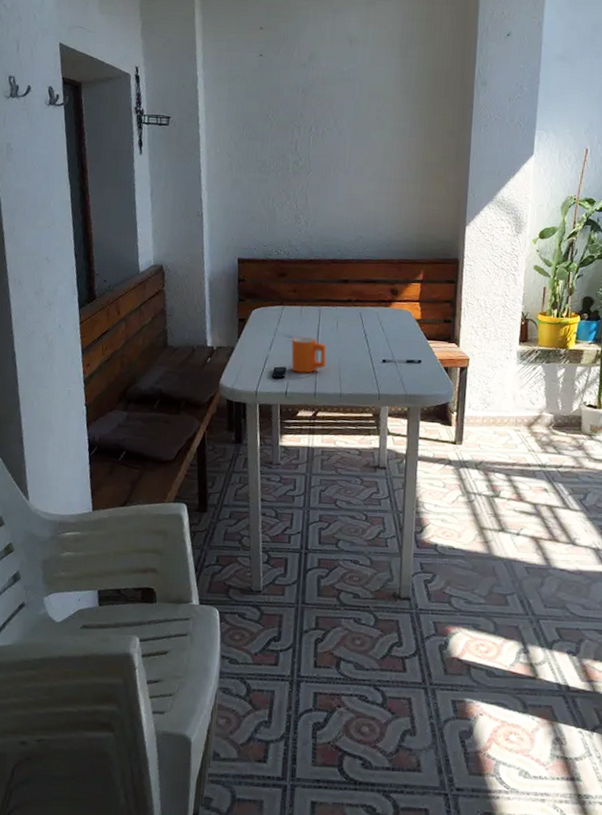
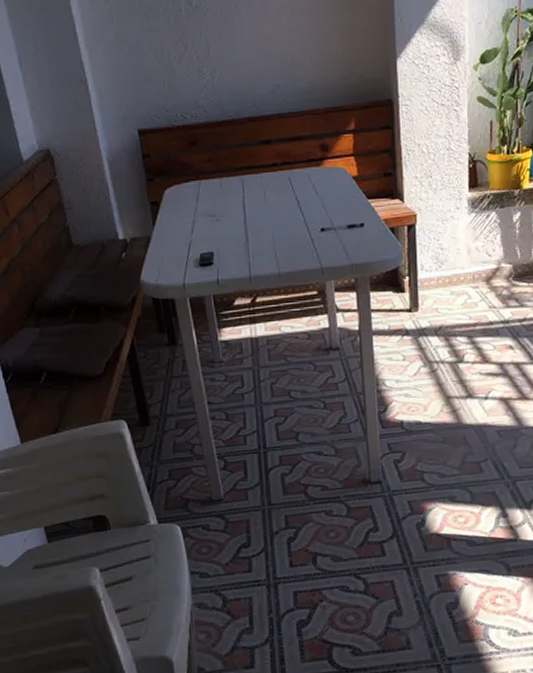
mug: present [291,336,327,373] -> none [216,212,259,256]

